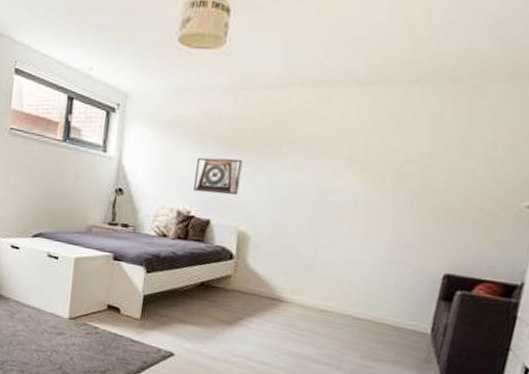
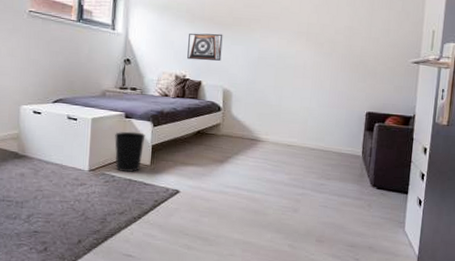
wastebasket: none [99,276,137,326] -> present [114,131,146,173]

